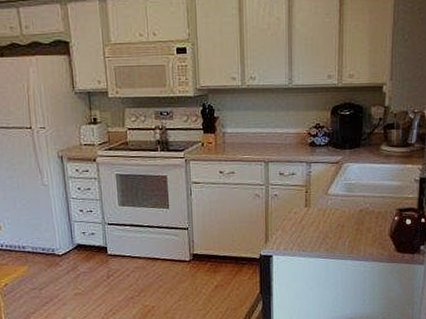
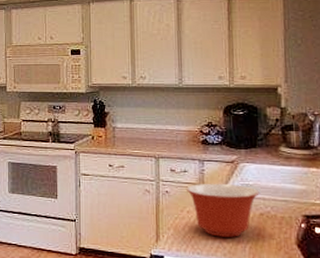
mixing bowl: none [294,183,360,234] -> present [187,183,259,237]

